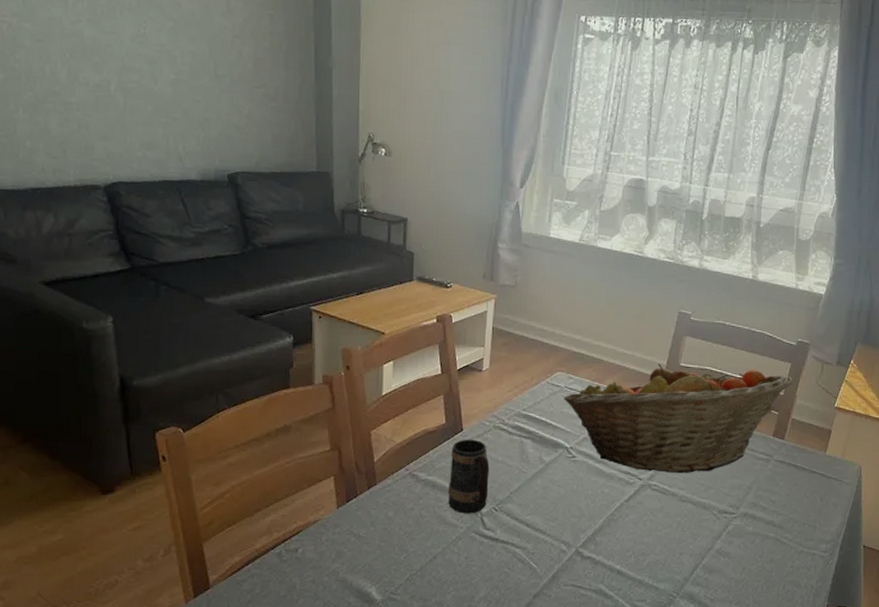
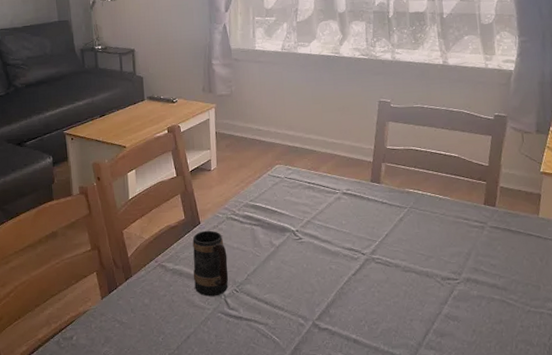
fruit basket: present [564,363,793,474] -> none [285,144,496,247]

